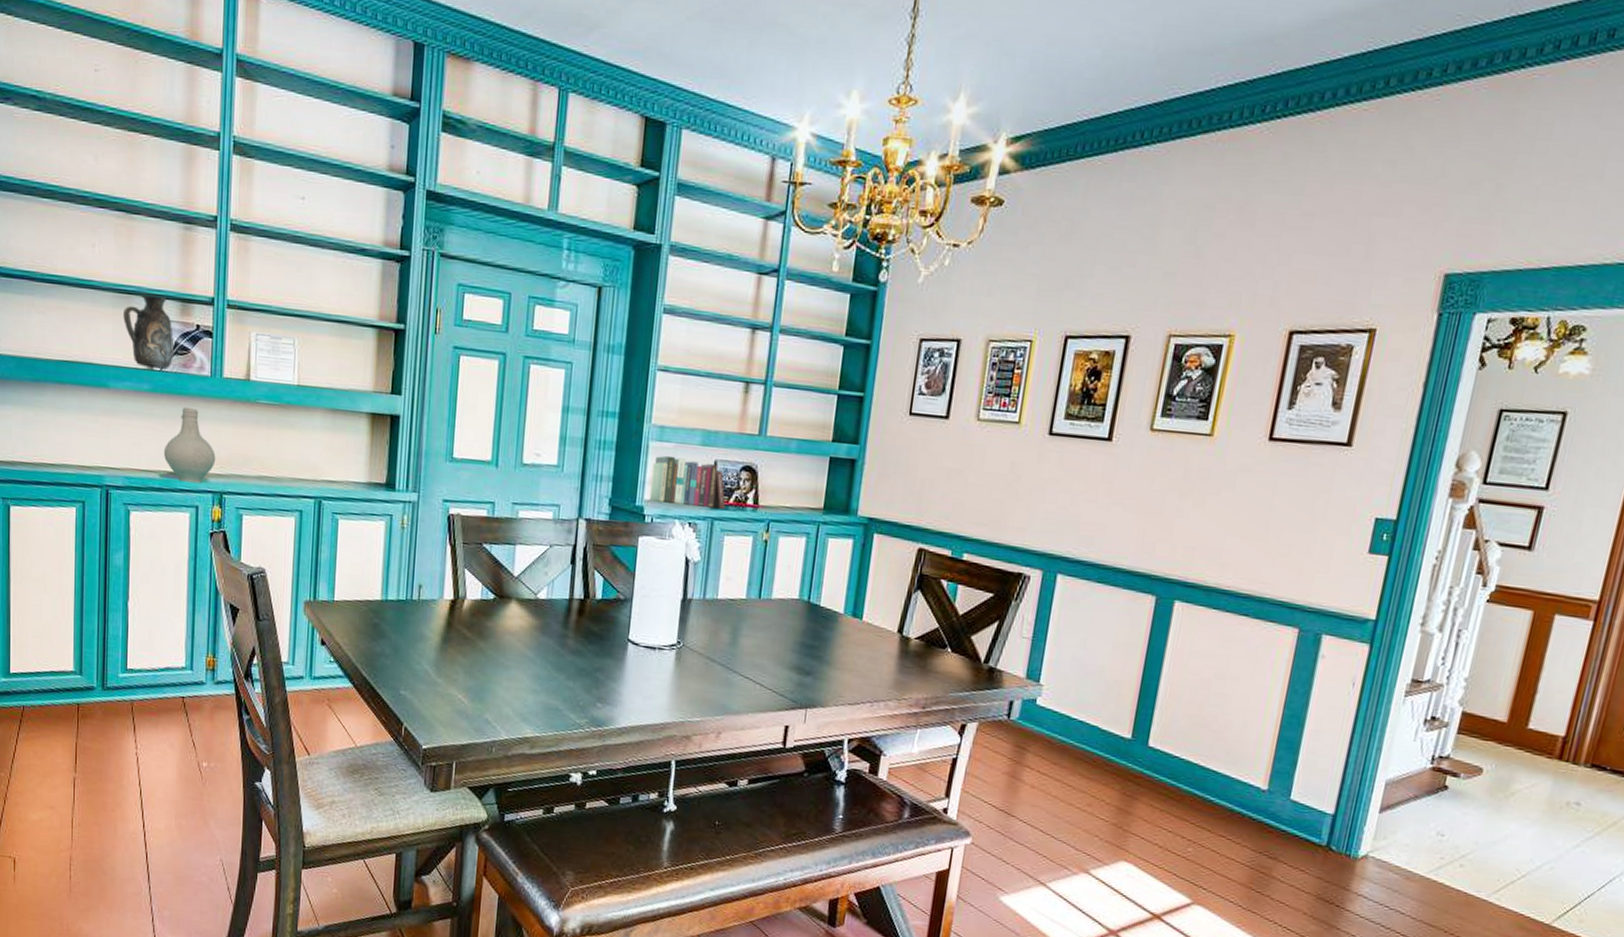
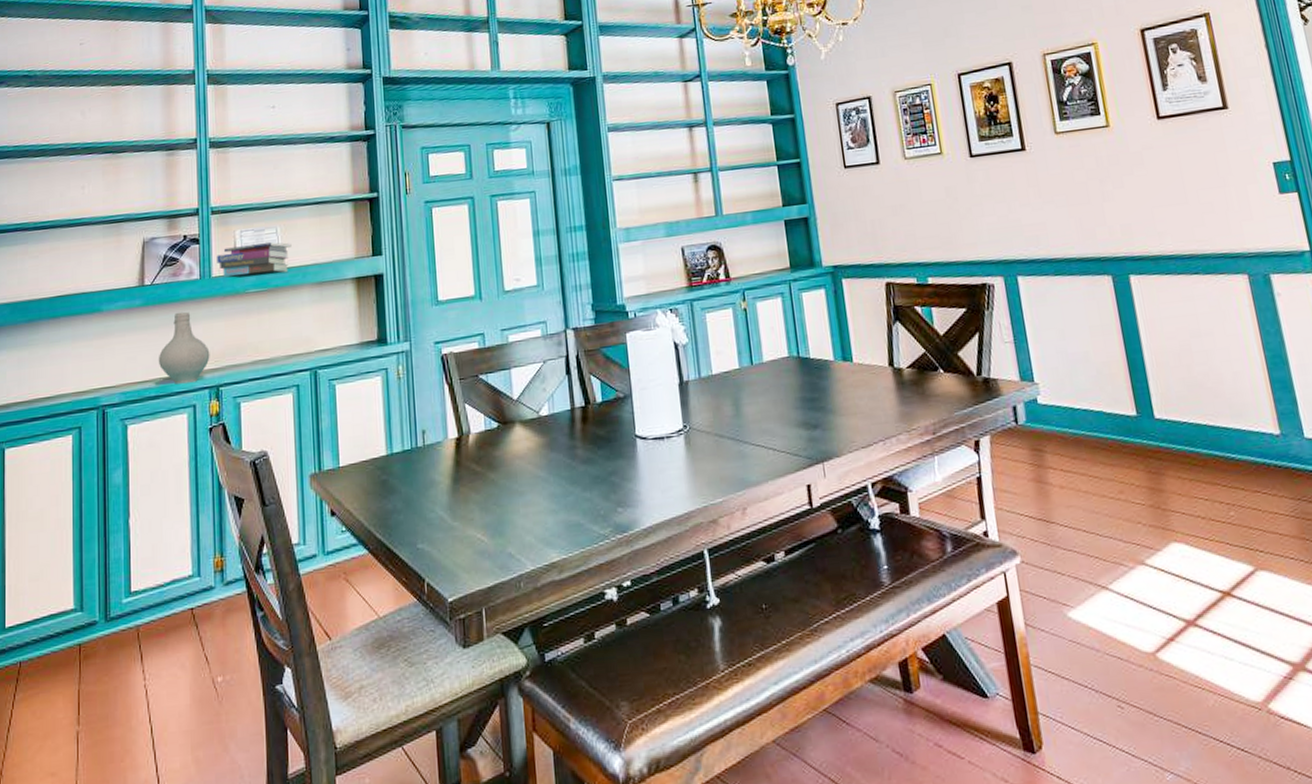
decorative vase: present [123,292,175,370] -> none [113,216,164,285]
books: none [229,349,308,391] -> present [217,242,292,279]
books: present [649,455,726,510] -> none [625,250,700,299]

